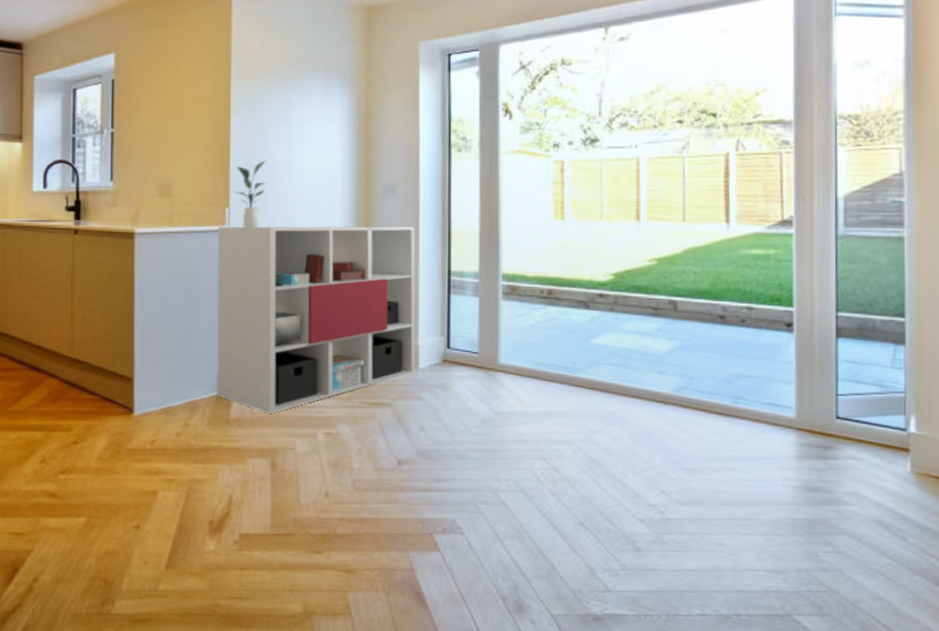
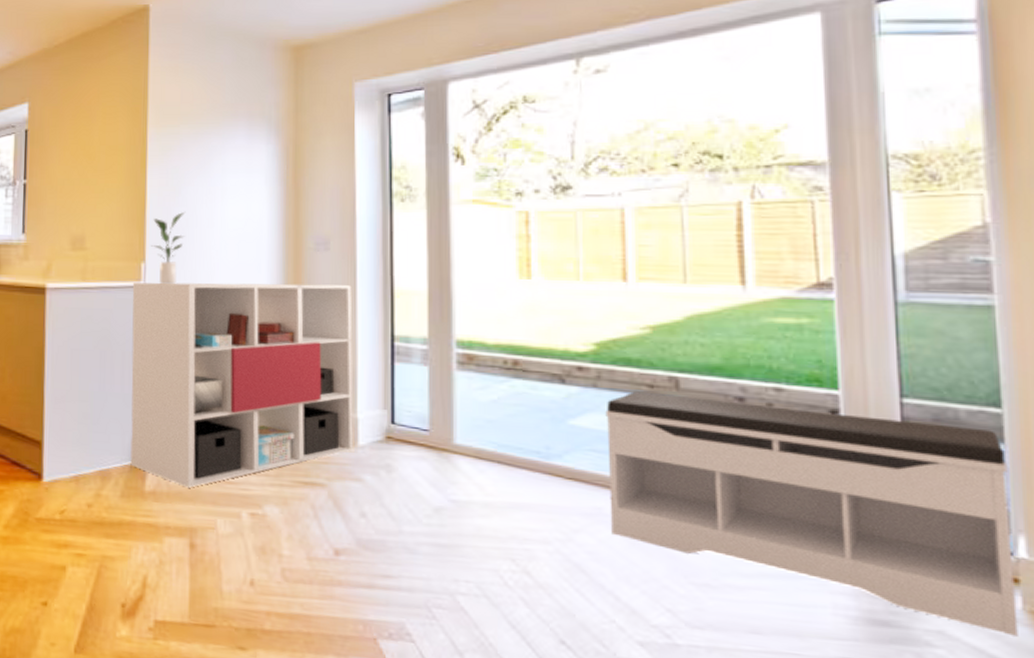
bench: none [620,313,907,492] -> present [605,391,1018,637]

